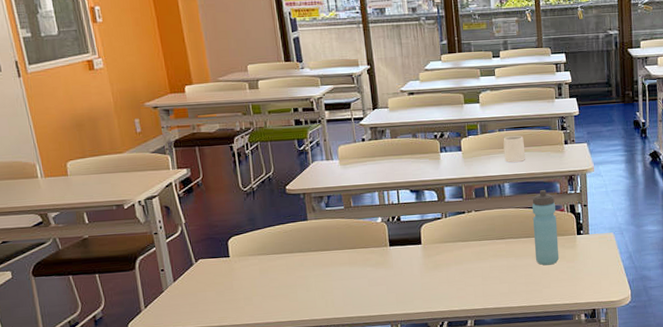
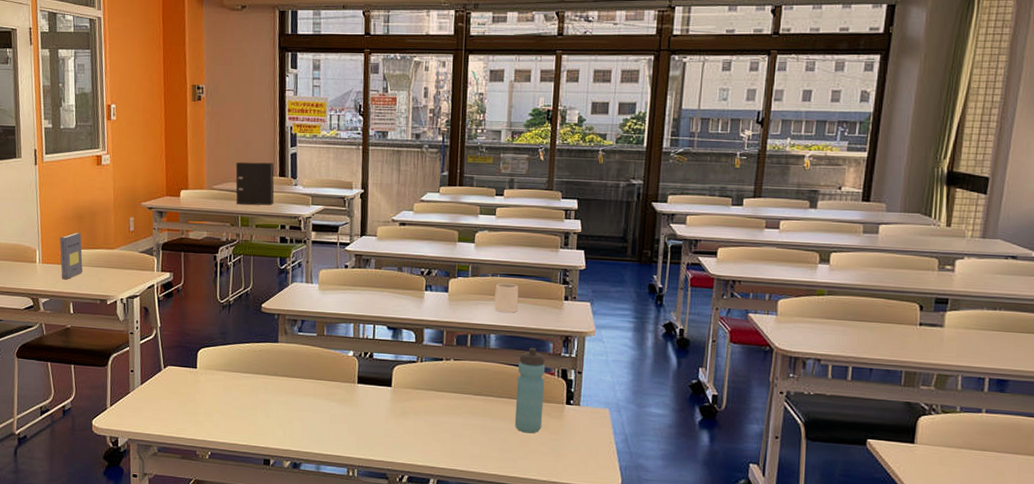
book: none [60,141,93,191] -> present [59,232,83,280]
binder: none [238,49,283,93] -> present [235,162,275,206]

